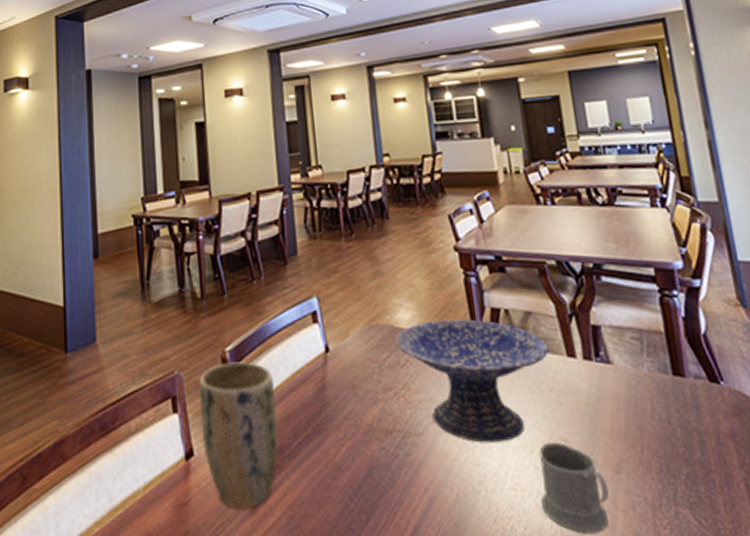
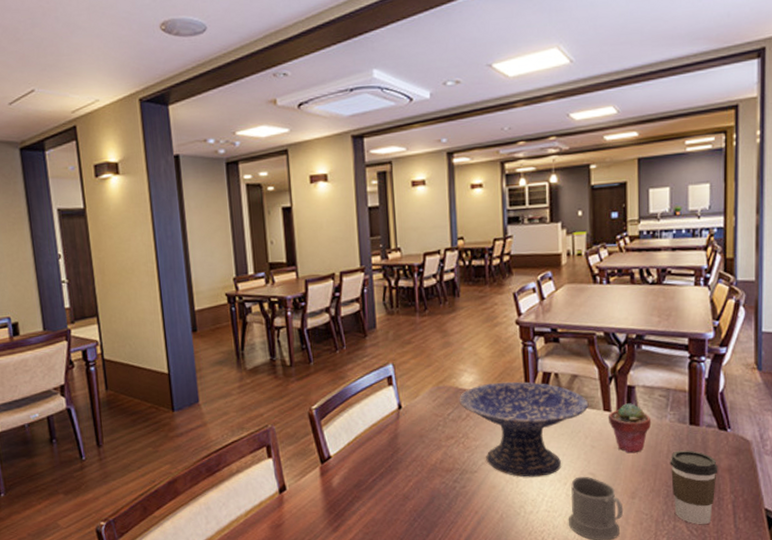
plant pot: present [199,361,278,508] -> none [289,417,357,528]
potted succulent: none [573,347,627,412] -> present [607,403,652,454]
coffee cup: none [656,408,722,512] -> present [670,450,718,525]

